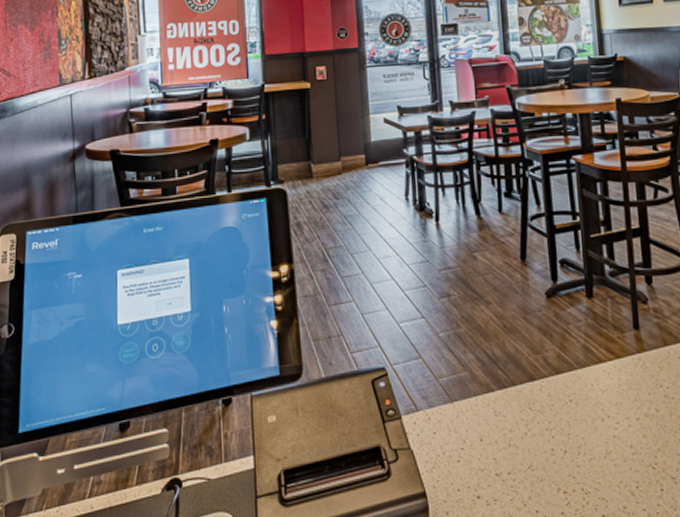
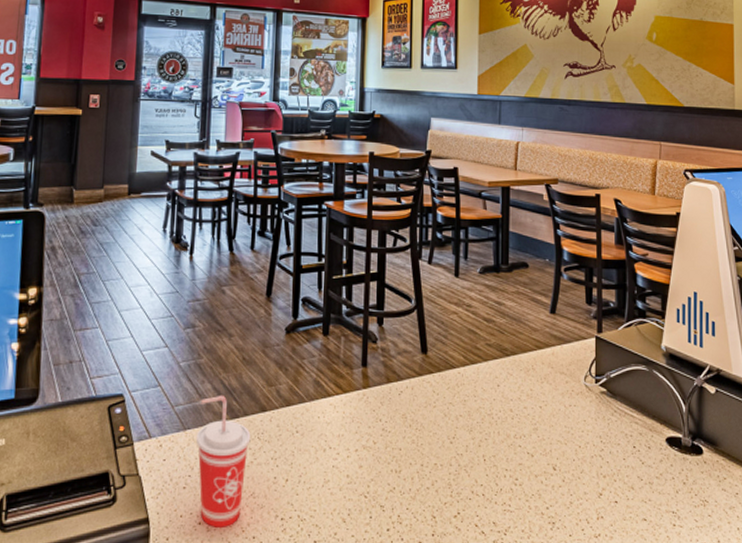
beverage cup: none [462,364,522,501] -> present [195,395,251,527]

